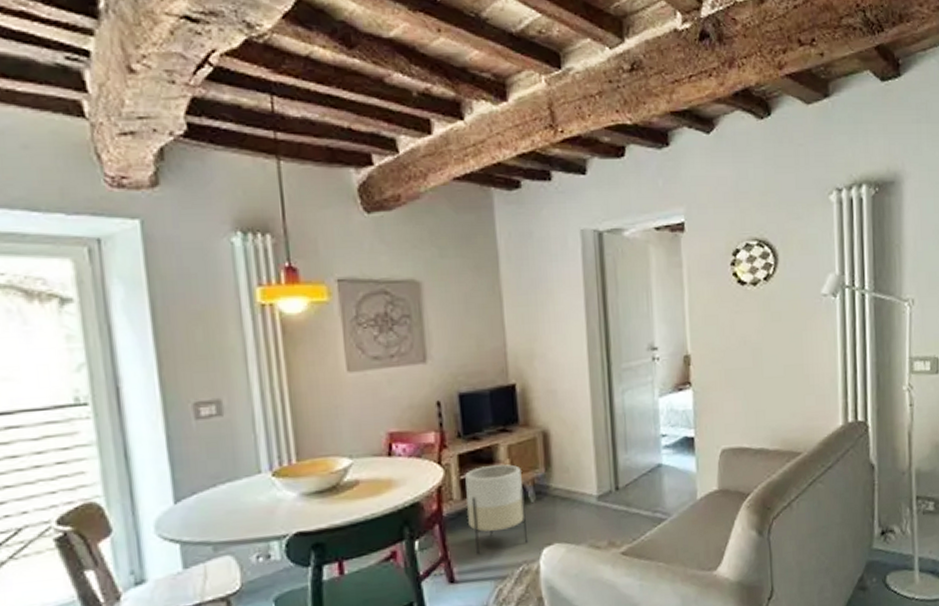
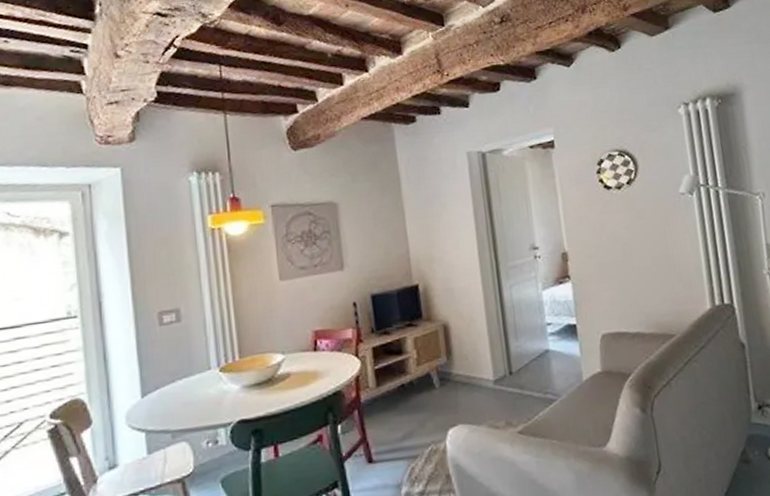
planter: present [465,464,529,555] -> none [379,354,435,437]

